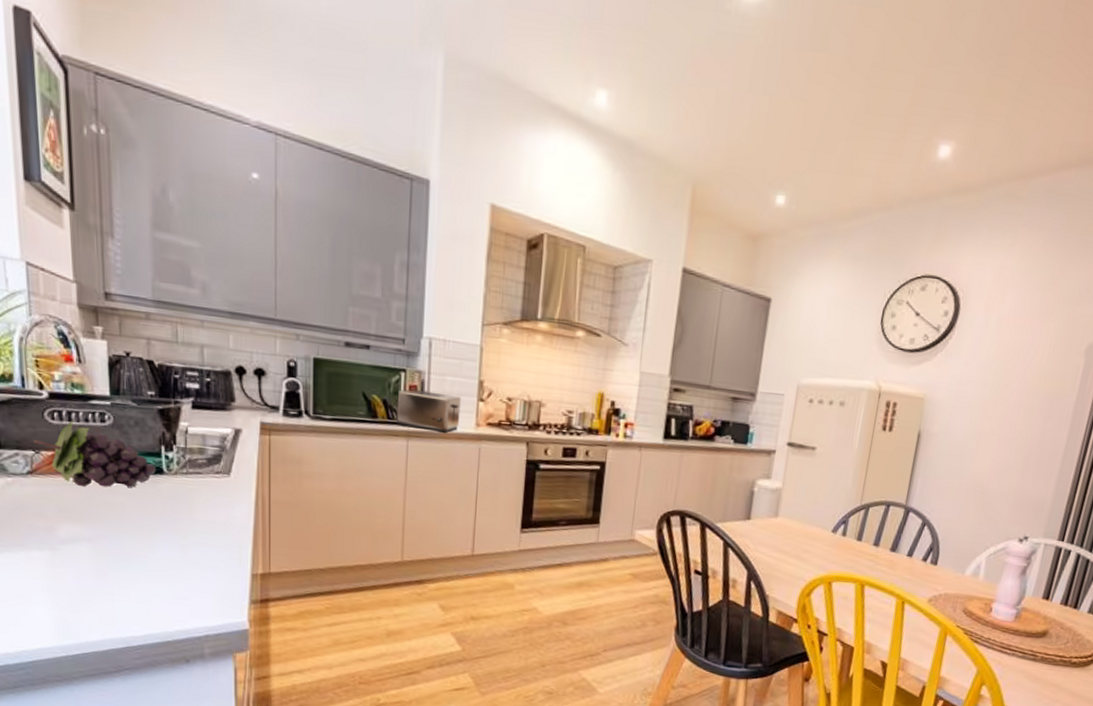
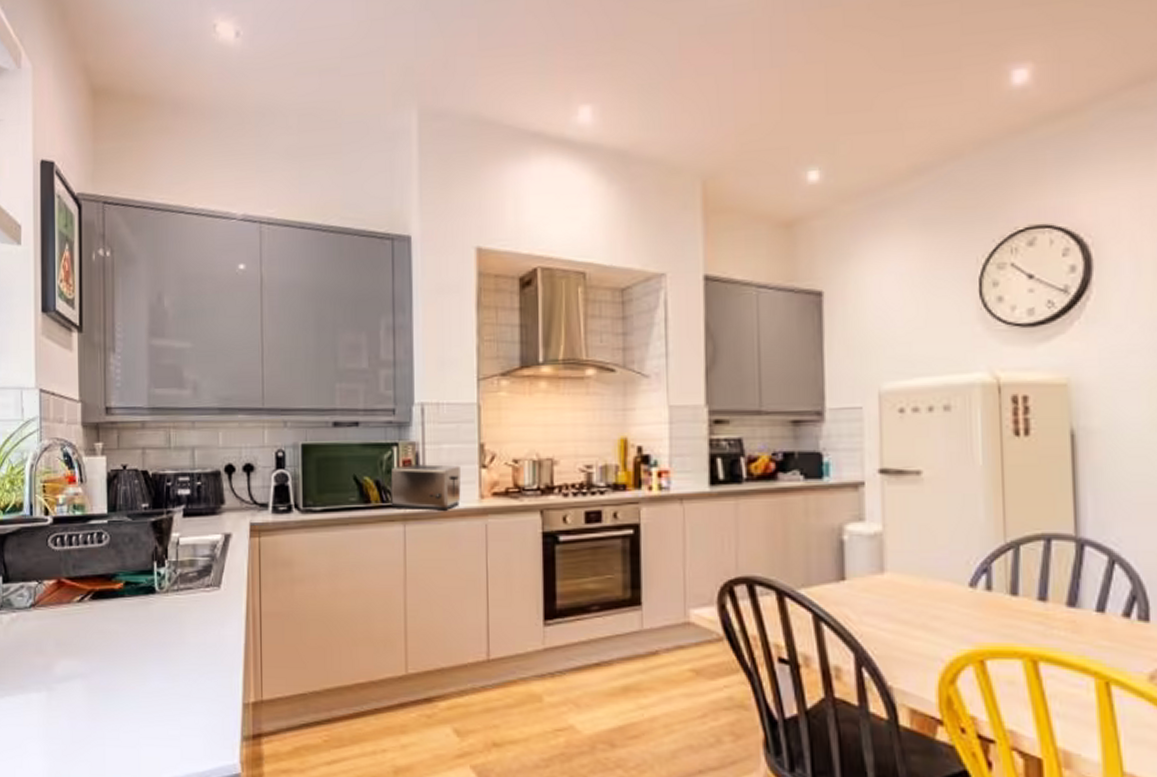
fruit: present [33,419,157,488] -> none [37,543,149,615]

